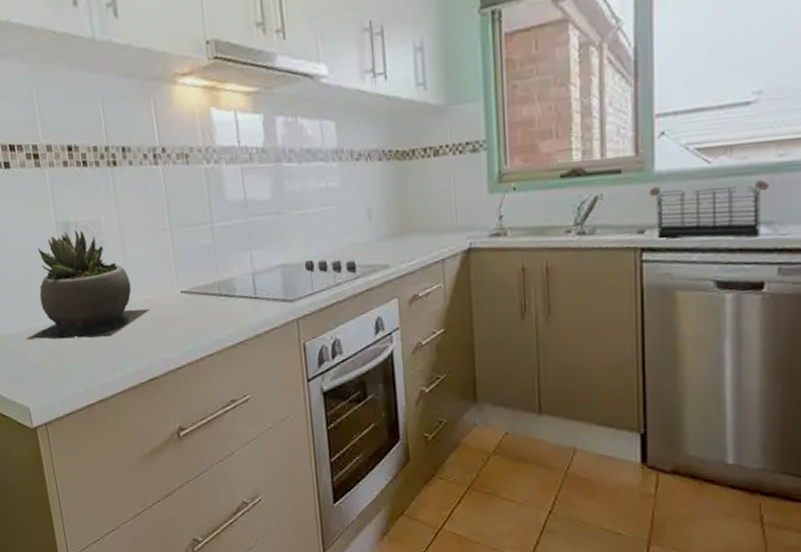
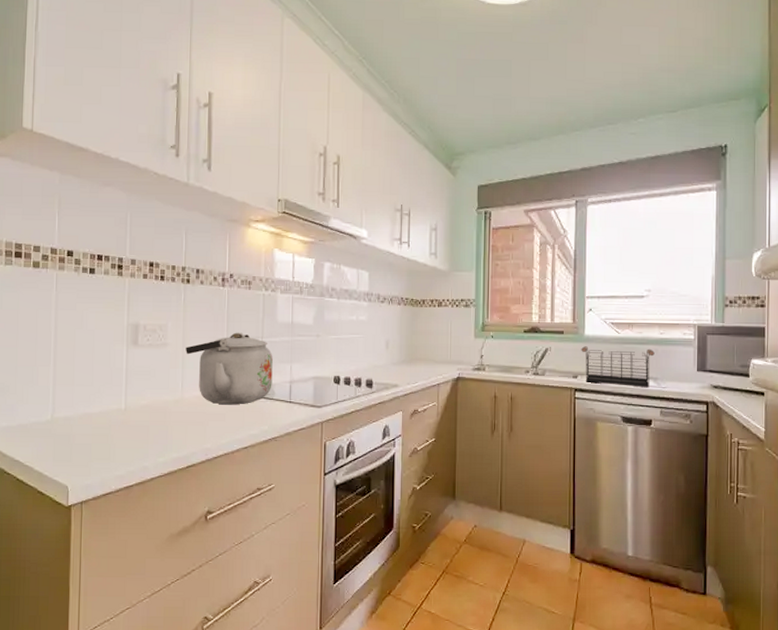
succulent plant: present [25,230,150,340] -> none [78,332,198,425]
kettle: none [125,219,232,308] -> present [186,332,273,405]

